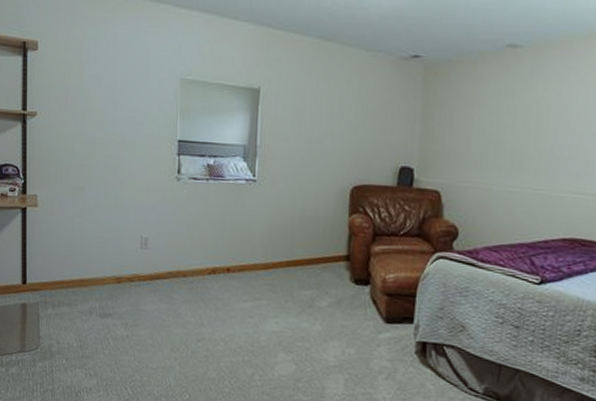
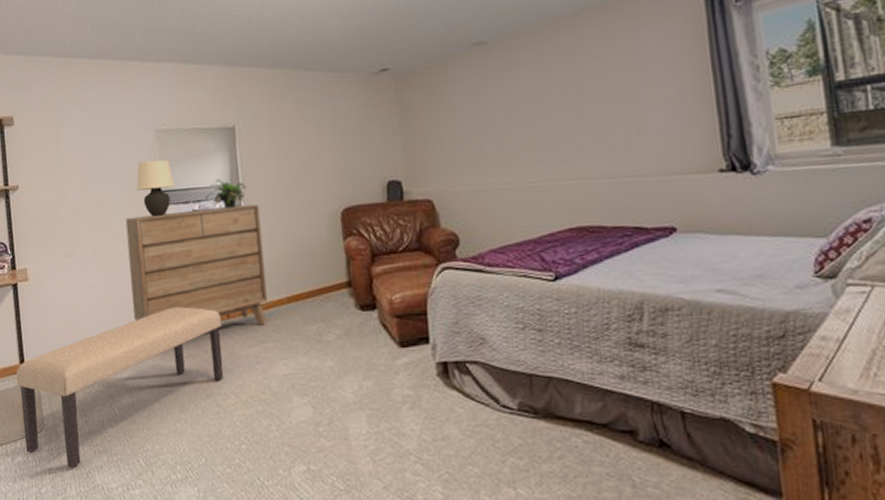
bench: none [17,253,222,386] -> present [16,306,223,468]
dresser: none [138,161,273,285] -> present [125,204,268,327]
table lamp: none [155,108,194,165] -> present [136,160,176,217]
potted plant: none [222,138,264,169] -> present [205,179,247,209]

